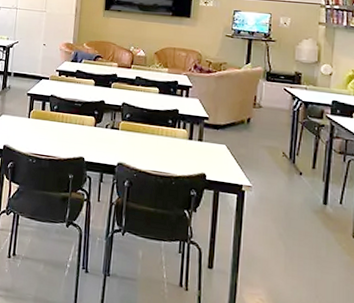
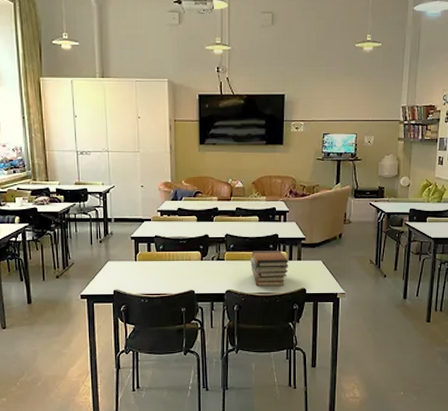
book stack: none [146,124,189,168] -> present [250,251,289,287]

